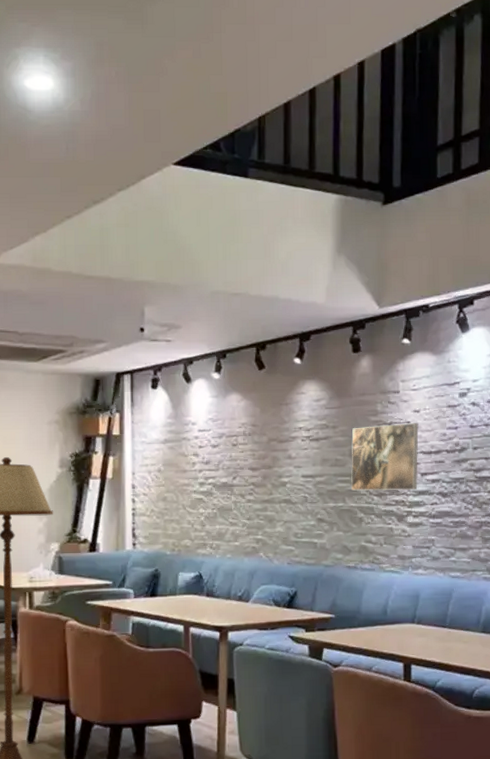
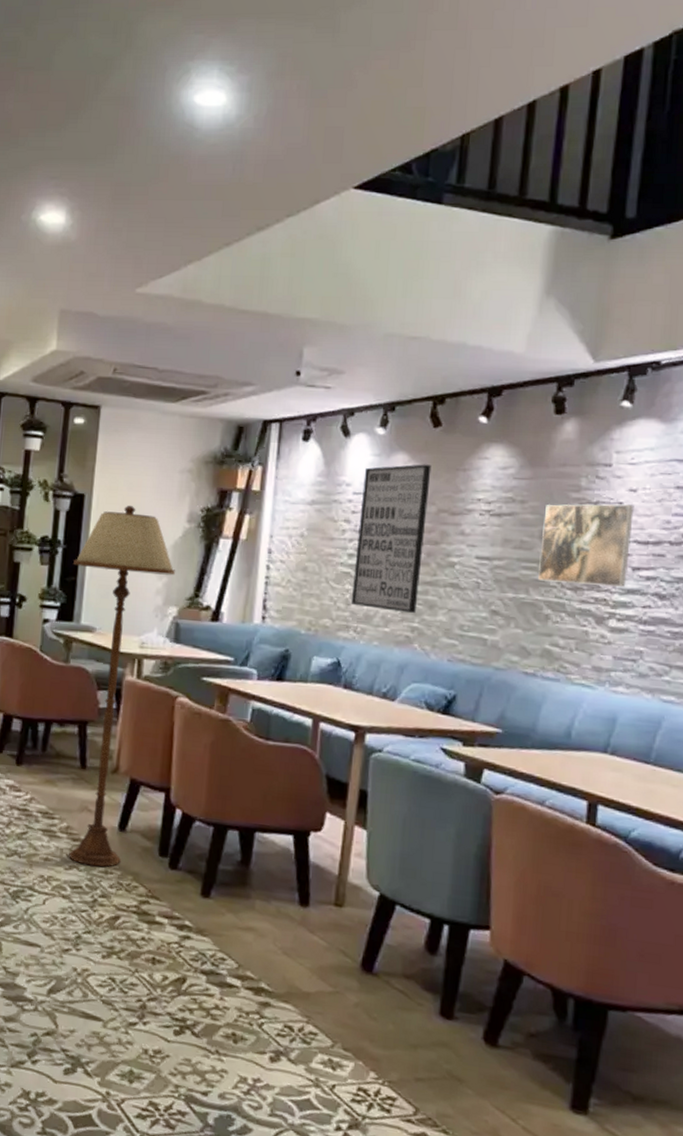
wall art: none [205,401,260,527] -> present [350,464,432,613]

